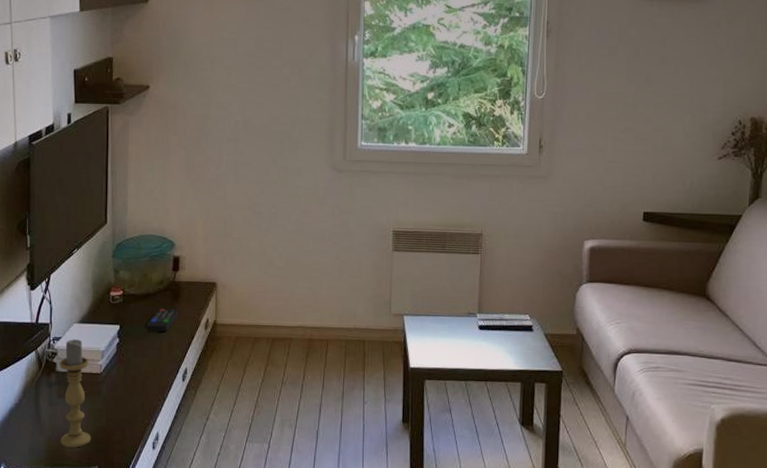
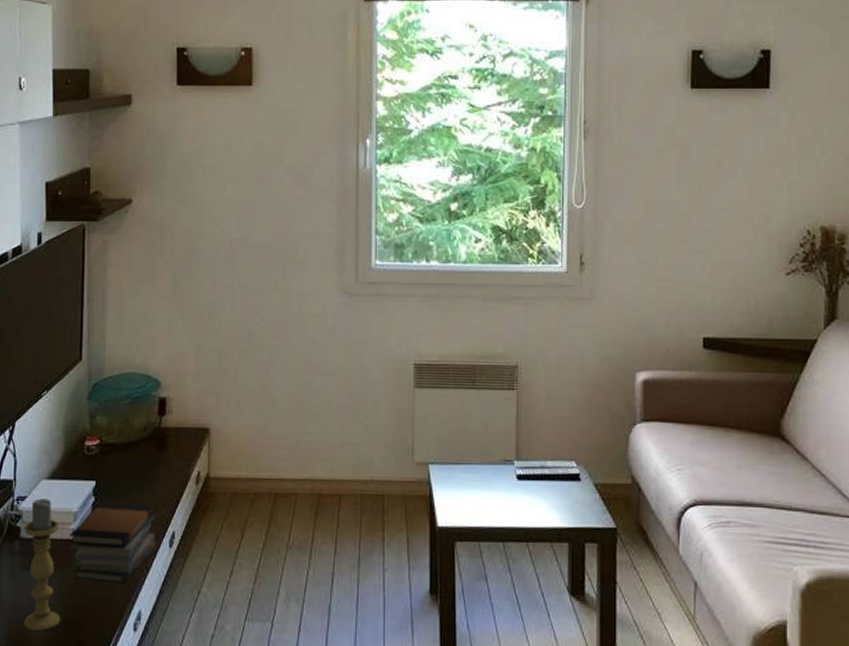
book stack: none [98,342,171,410] -> present [70,501,156,584]
remote control: present [146,308,179,332] -> none [126,460,165,488]

